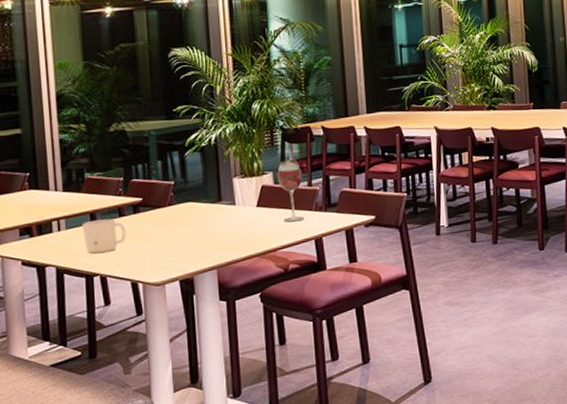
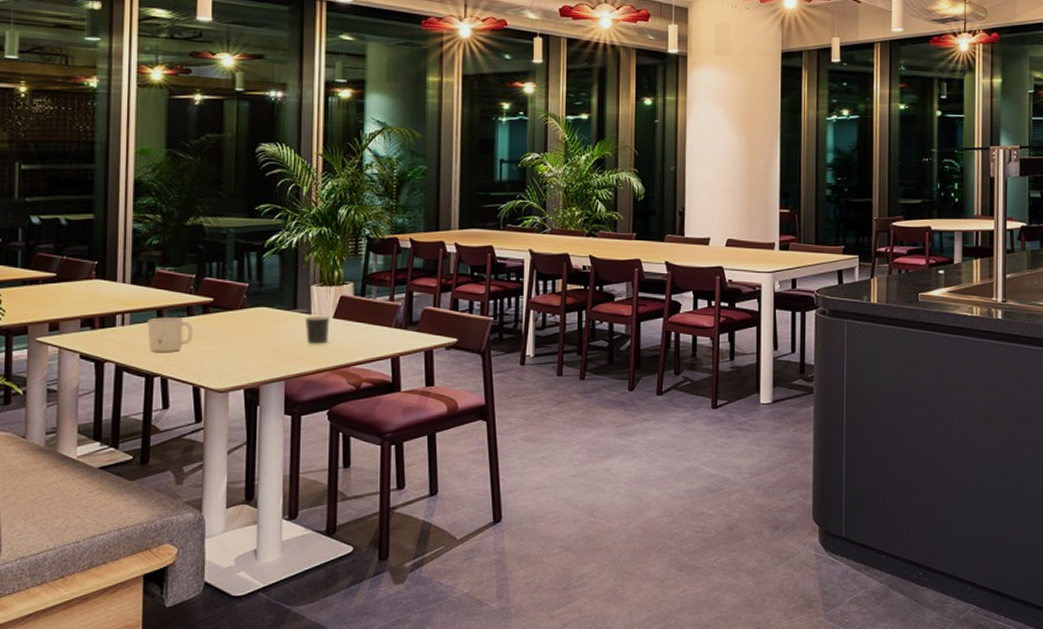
mug: none [230,206,254,235] -> present [304,316,330,346]
wineglass: present [277,160,305,223] -> none [358,271,385,338]

